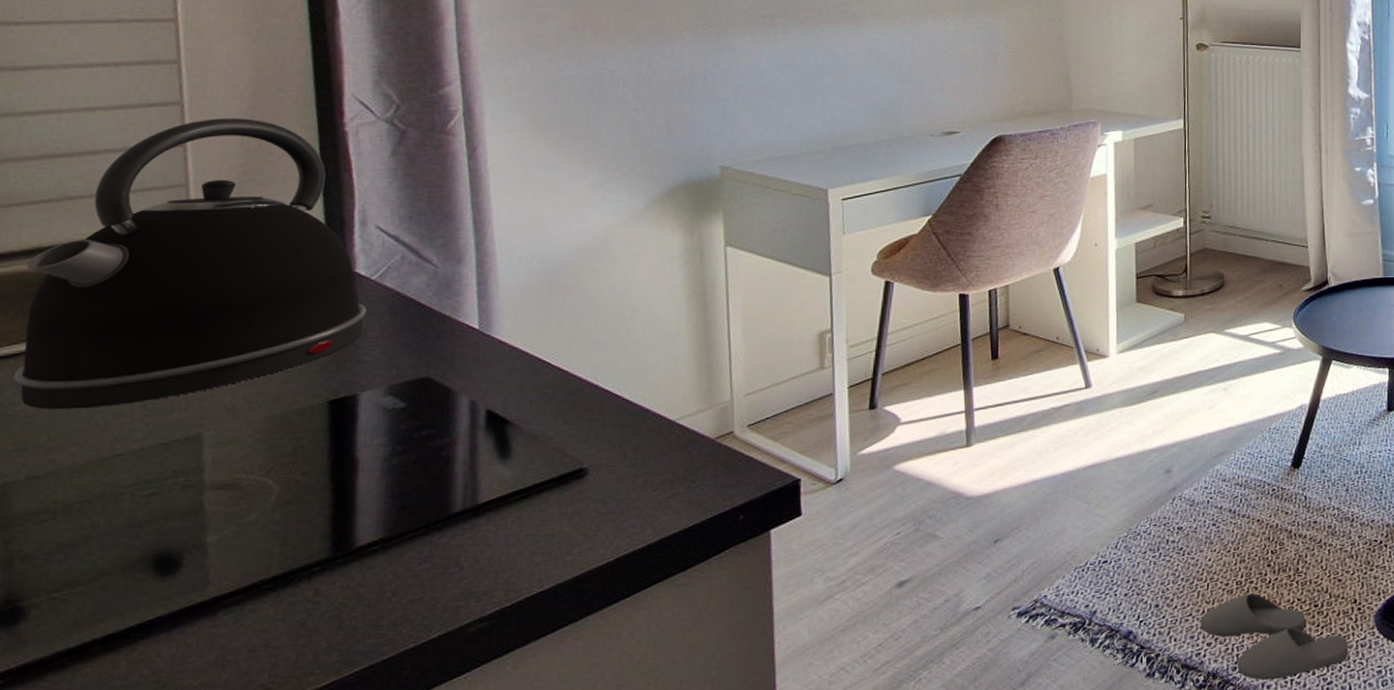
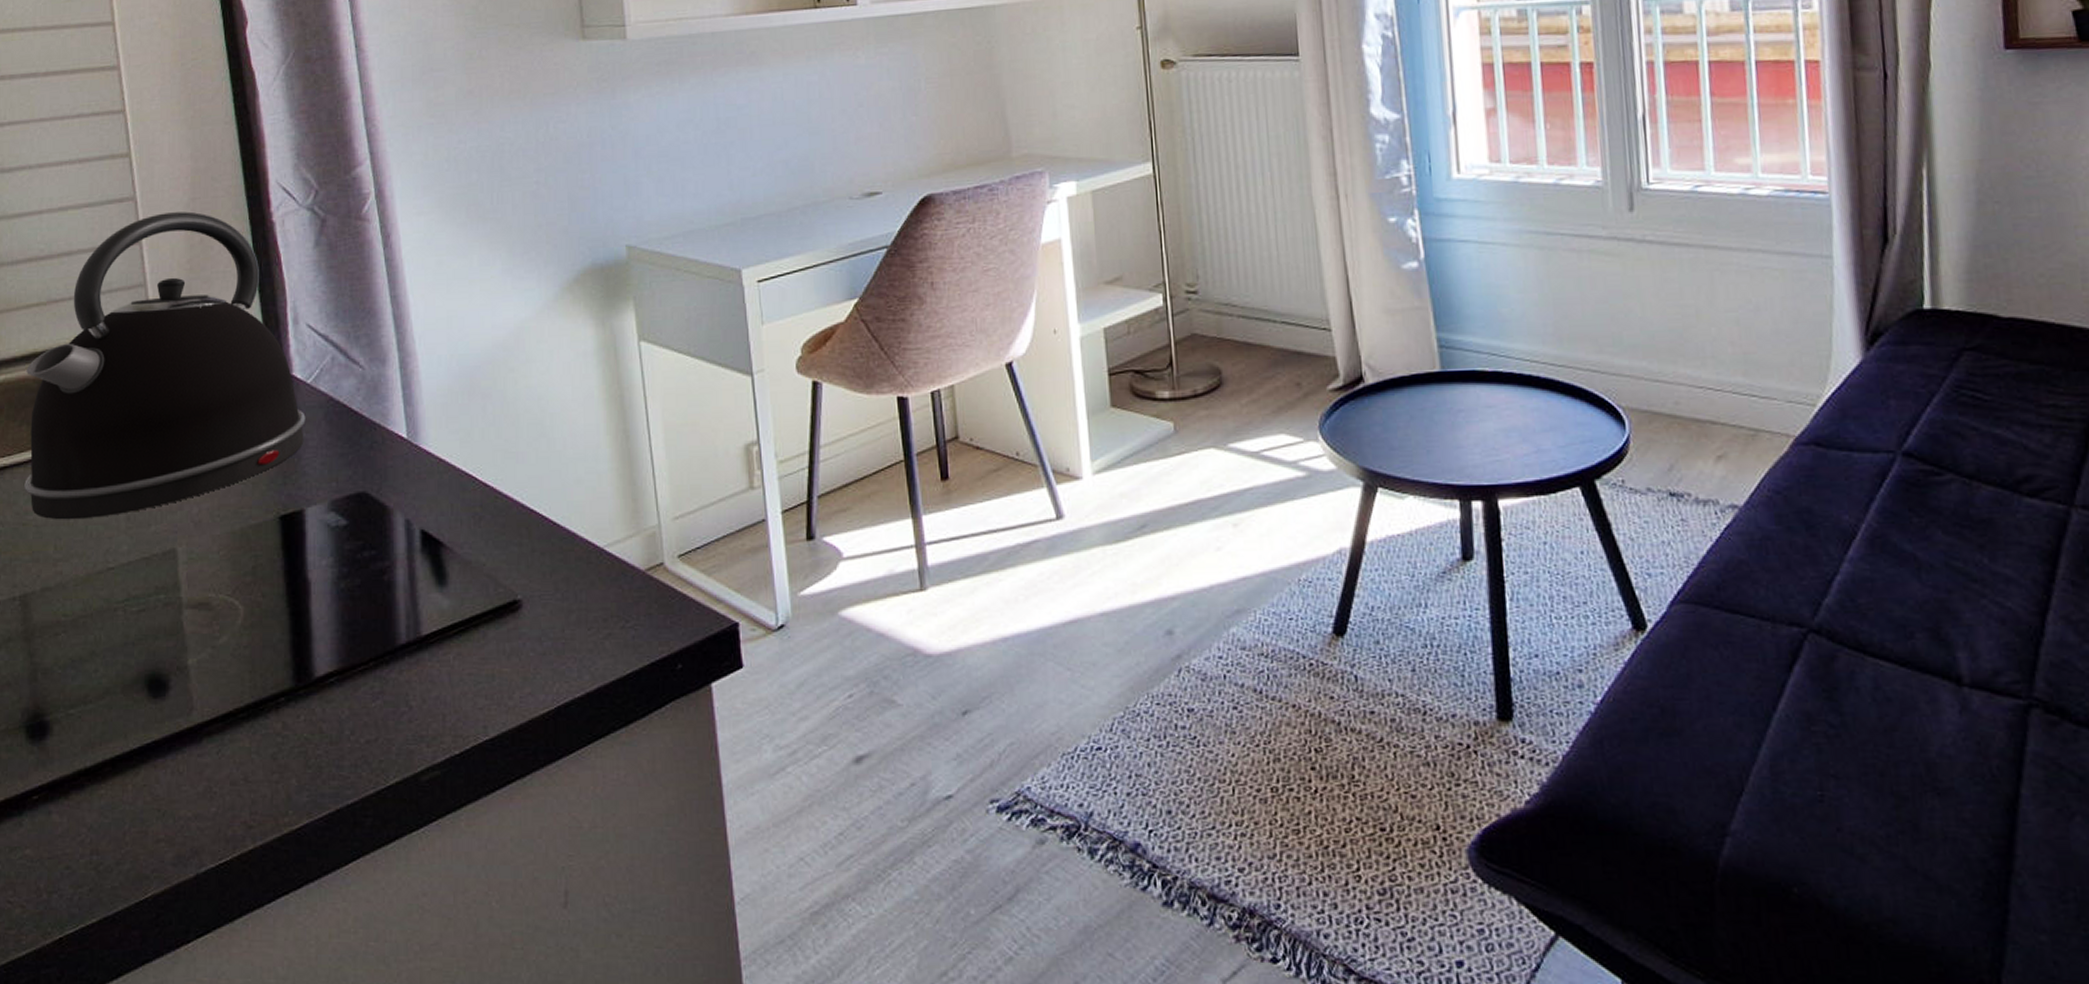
slippers: present [1200,593,1349,680] -> none [1227,806,1435,927]

